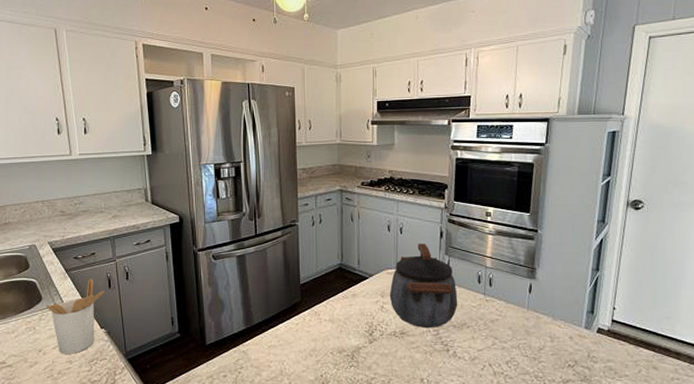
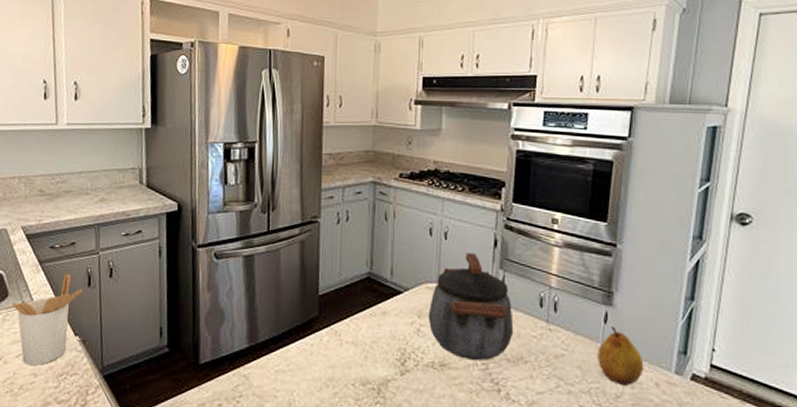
fruit: none [524,294,561,341] -> present [597,326,644,387]

